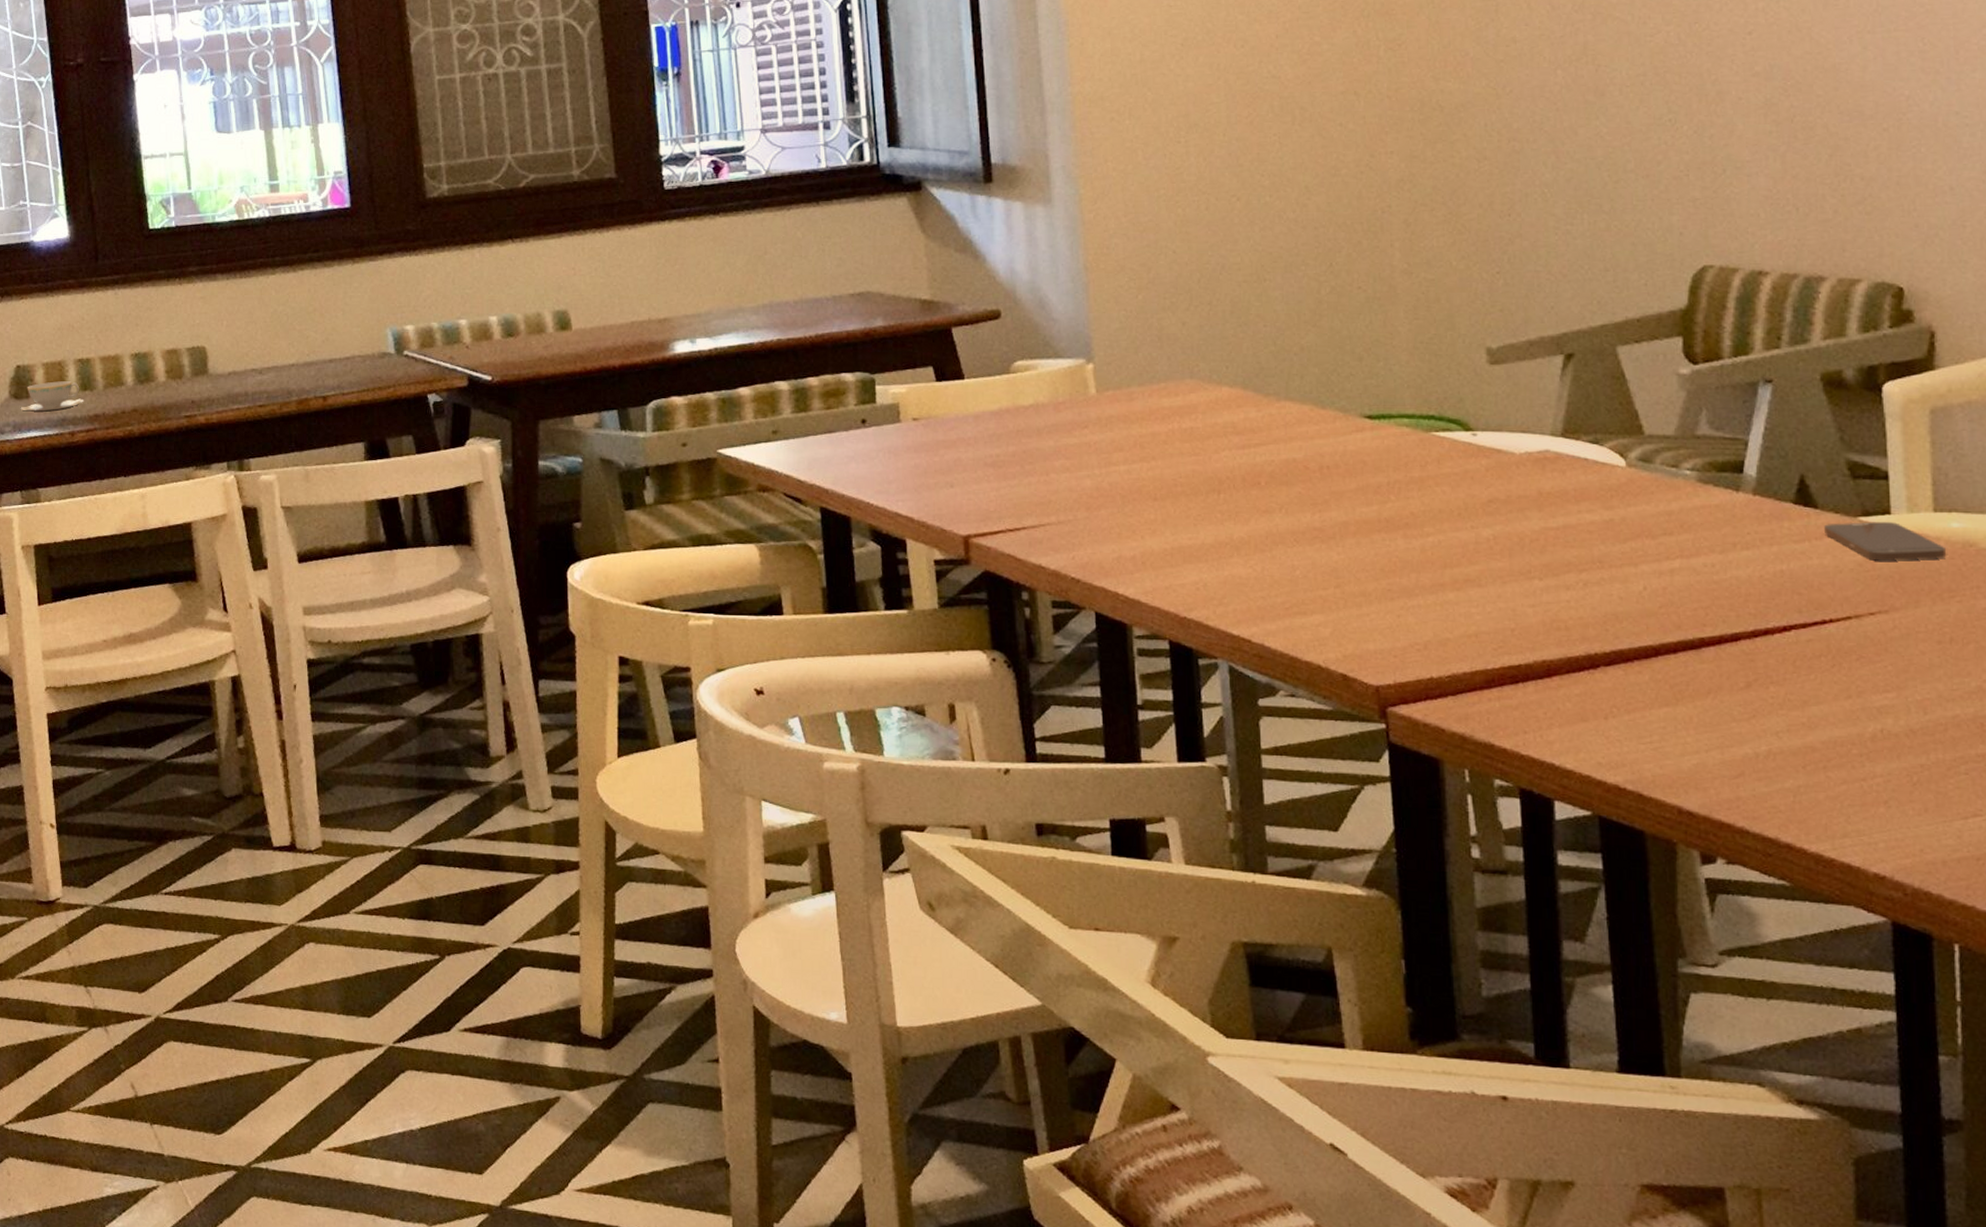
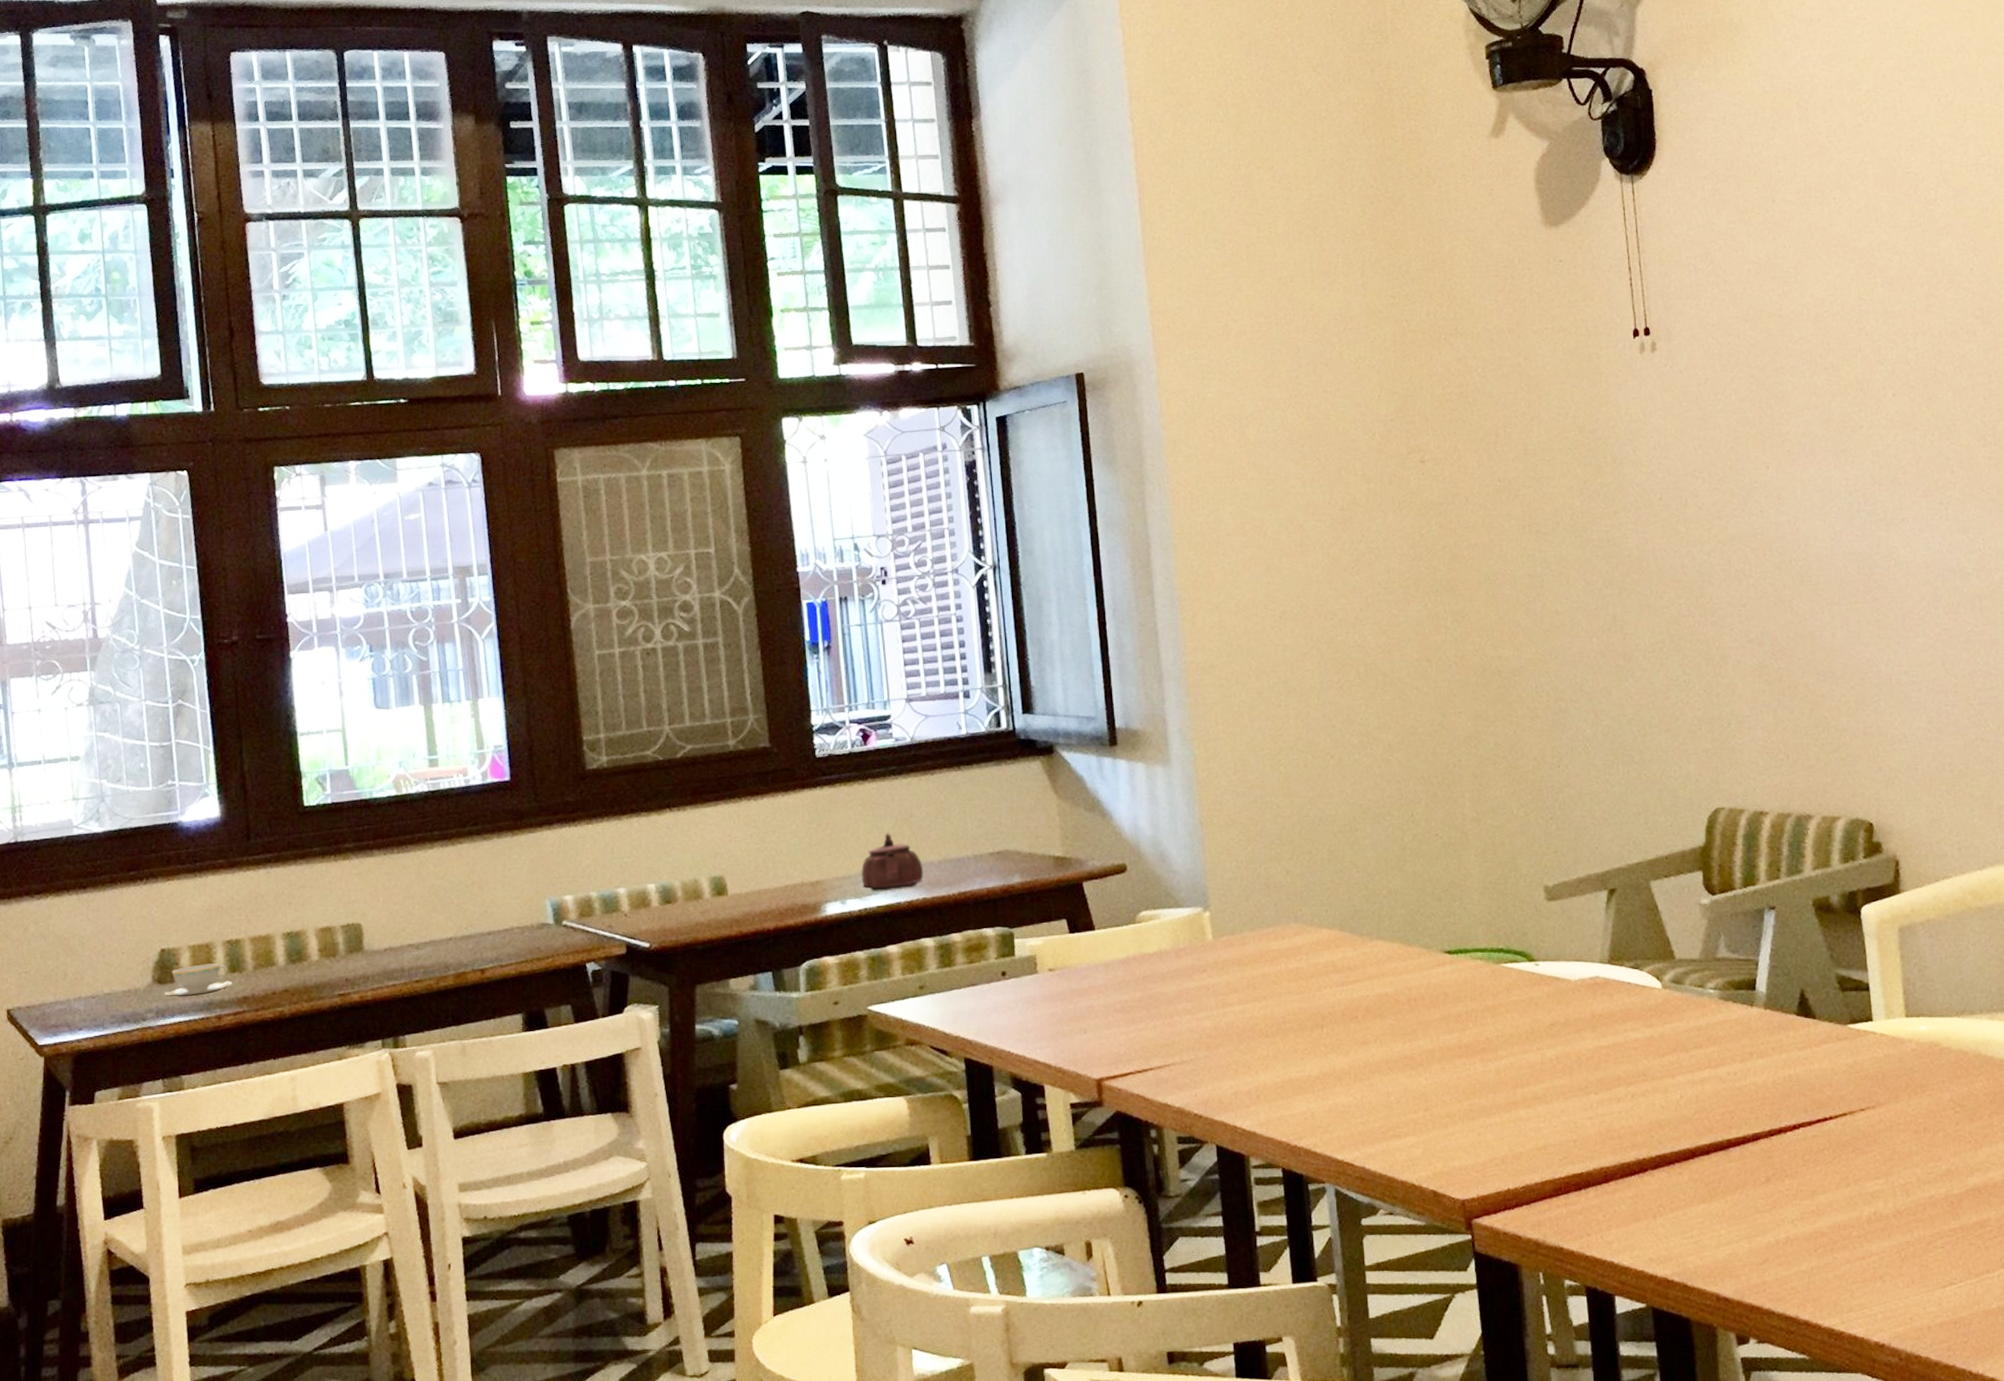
teapot: none [710,270,779,331] -> present [860,833,924,892]
smartphone: present [1824,522,1947,561] -> none [1821,1028,1918,1063]

